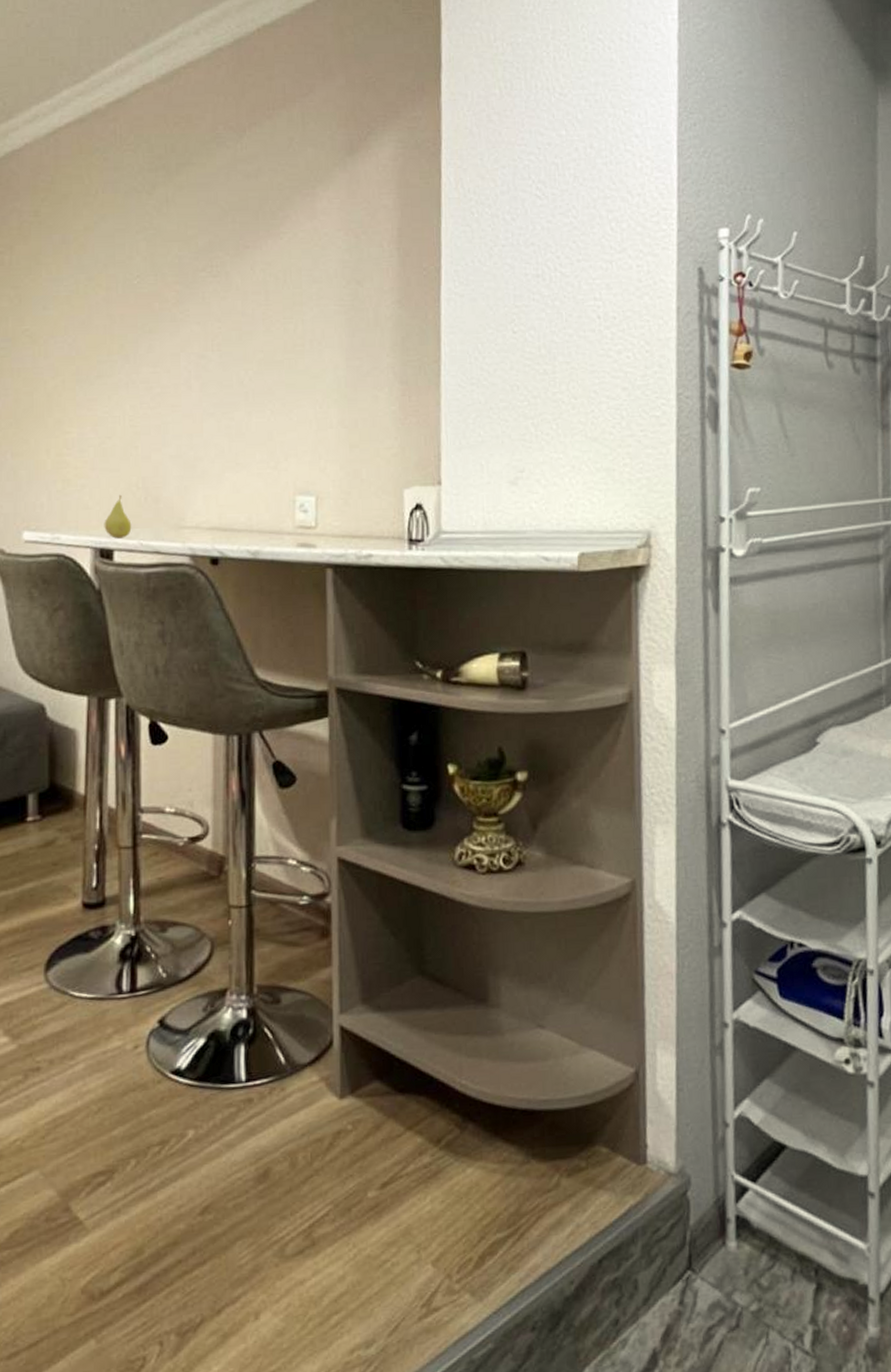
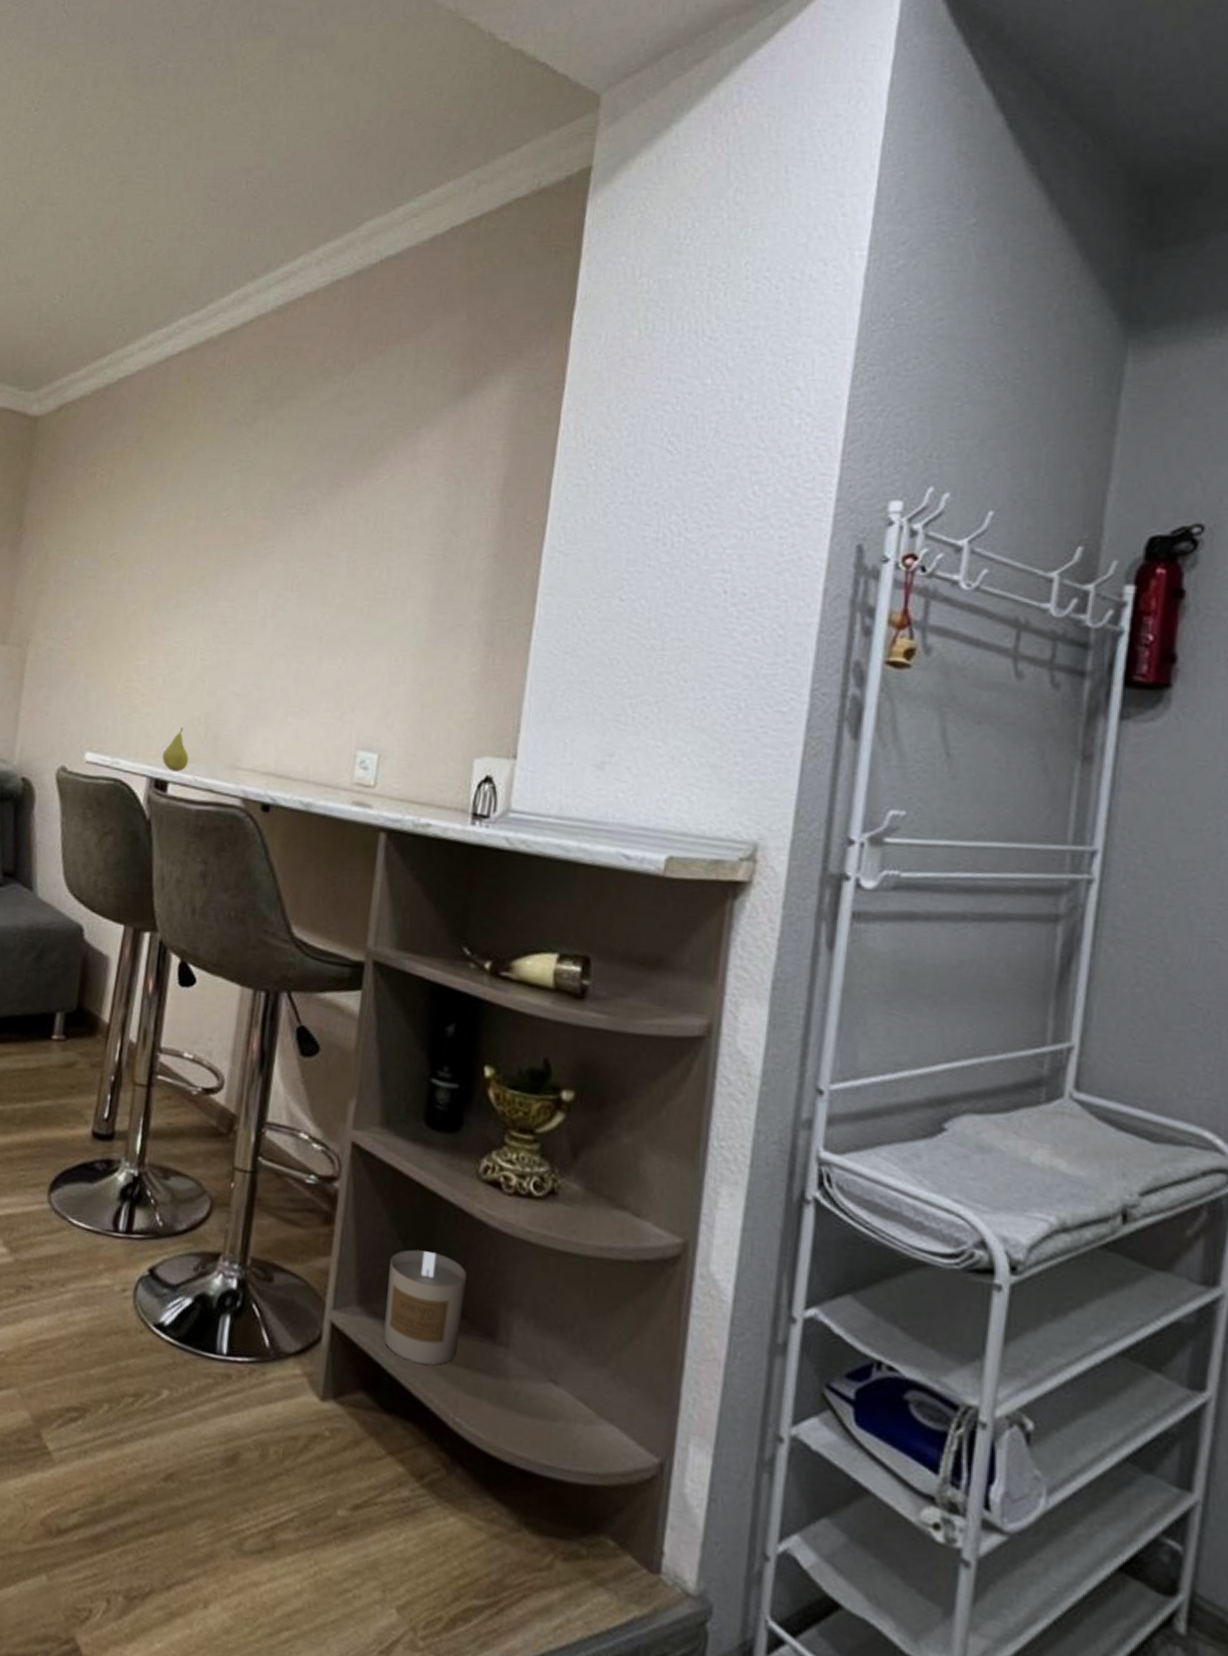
candle: none [386,940,457,1042] -> present [383,1249,468,1365]

